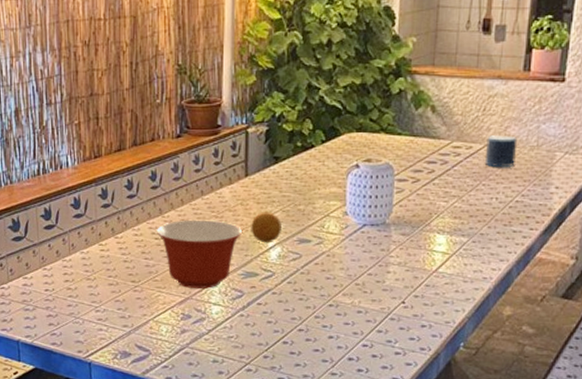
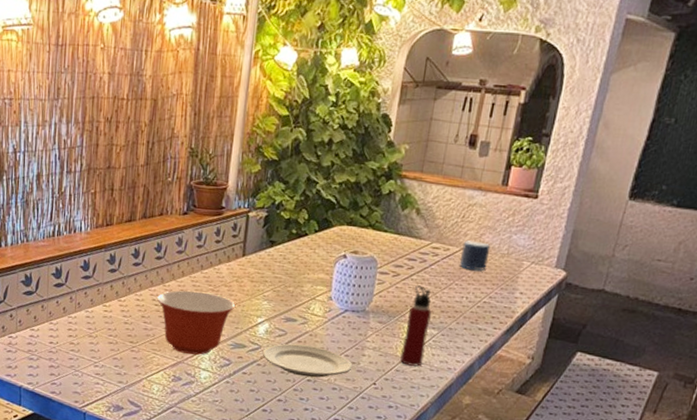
fruit: present [251,212,281,243] -> none [243,290,272,319]
plate: none [278,267,378,302] -> present [263,343,353,378]
water bottle: none [428,190,459,280] -> present [400,285,431,367]

